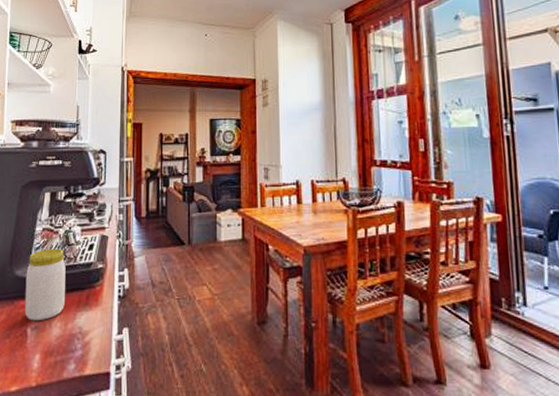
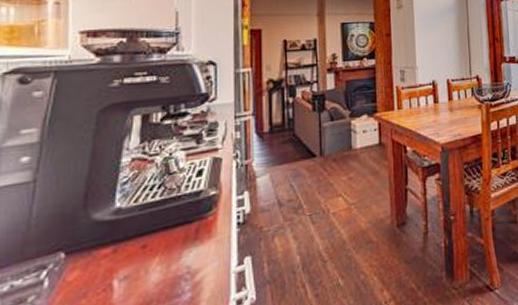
jar: present [24,248,66,321] -> none [108,179,167,271]

